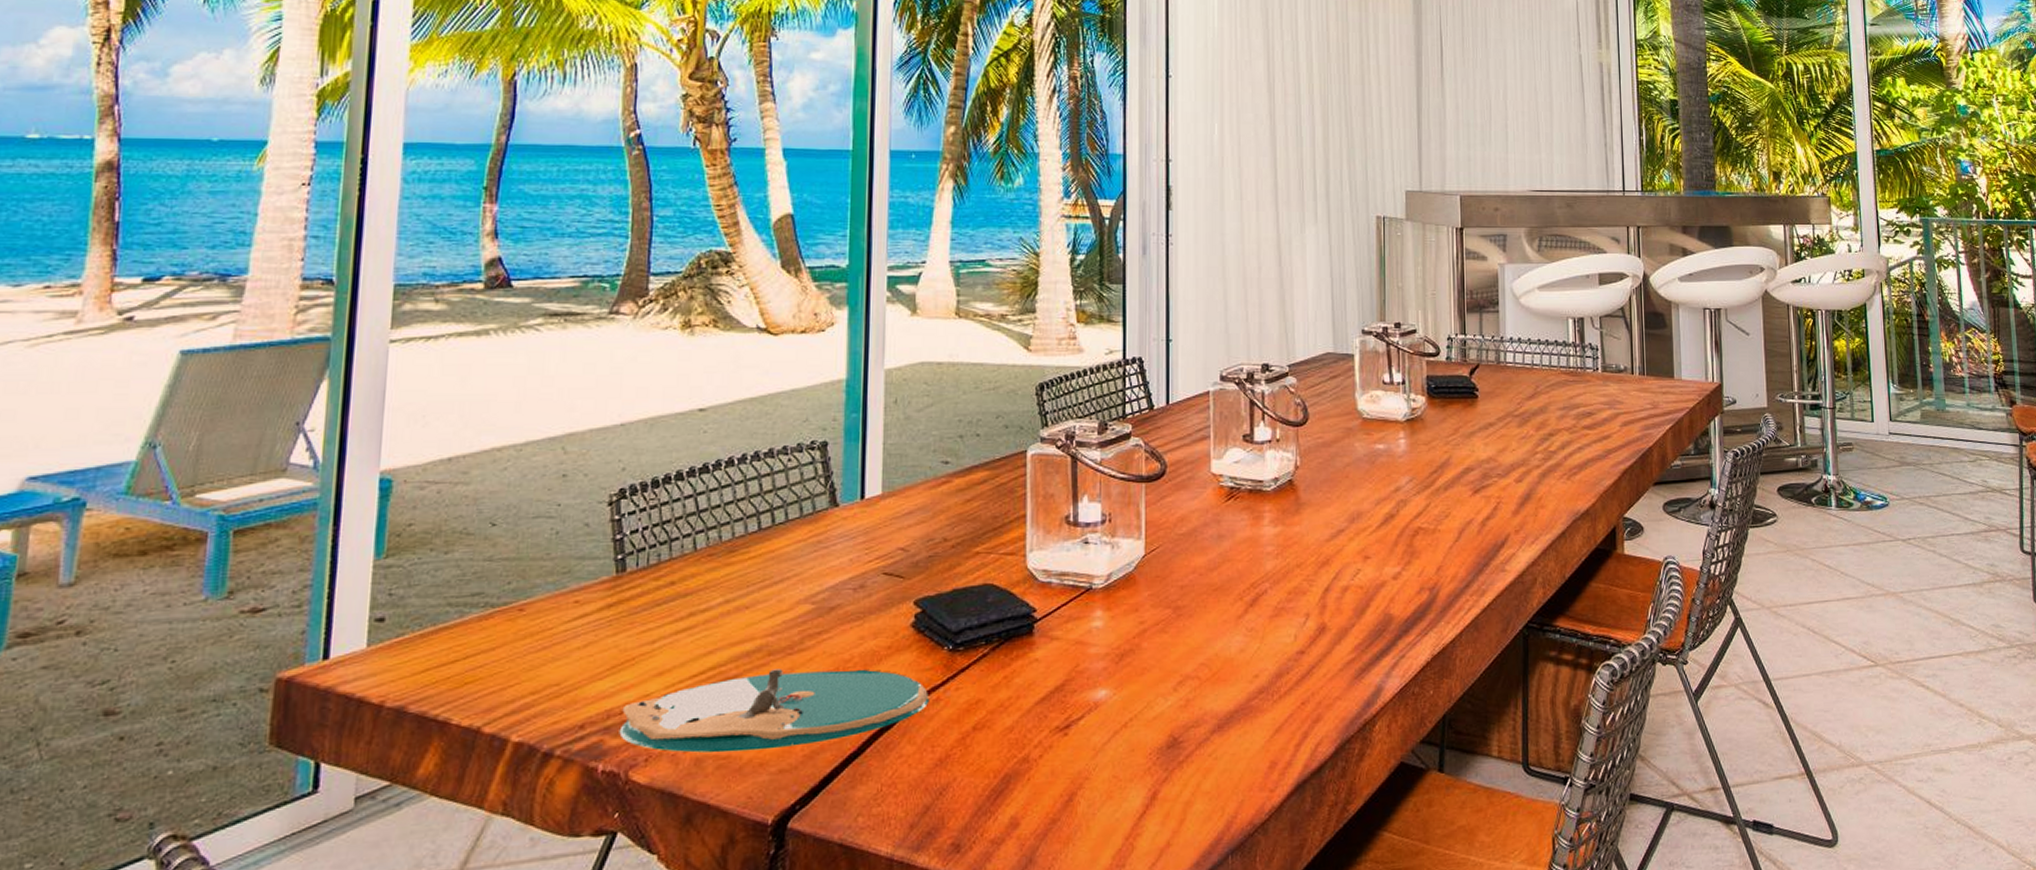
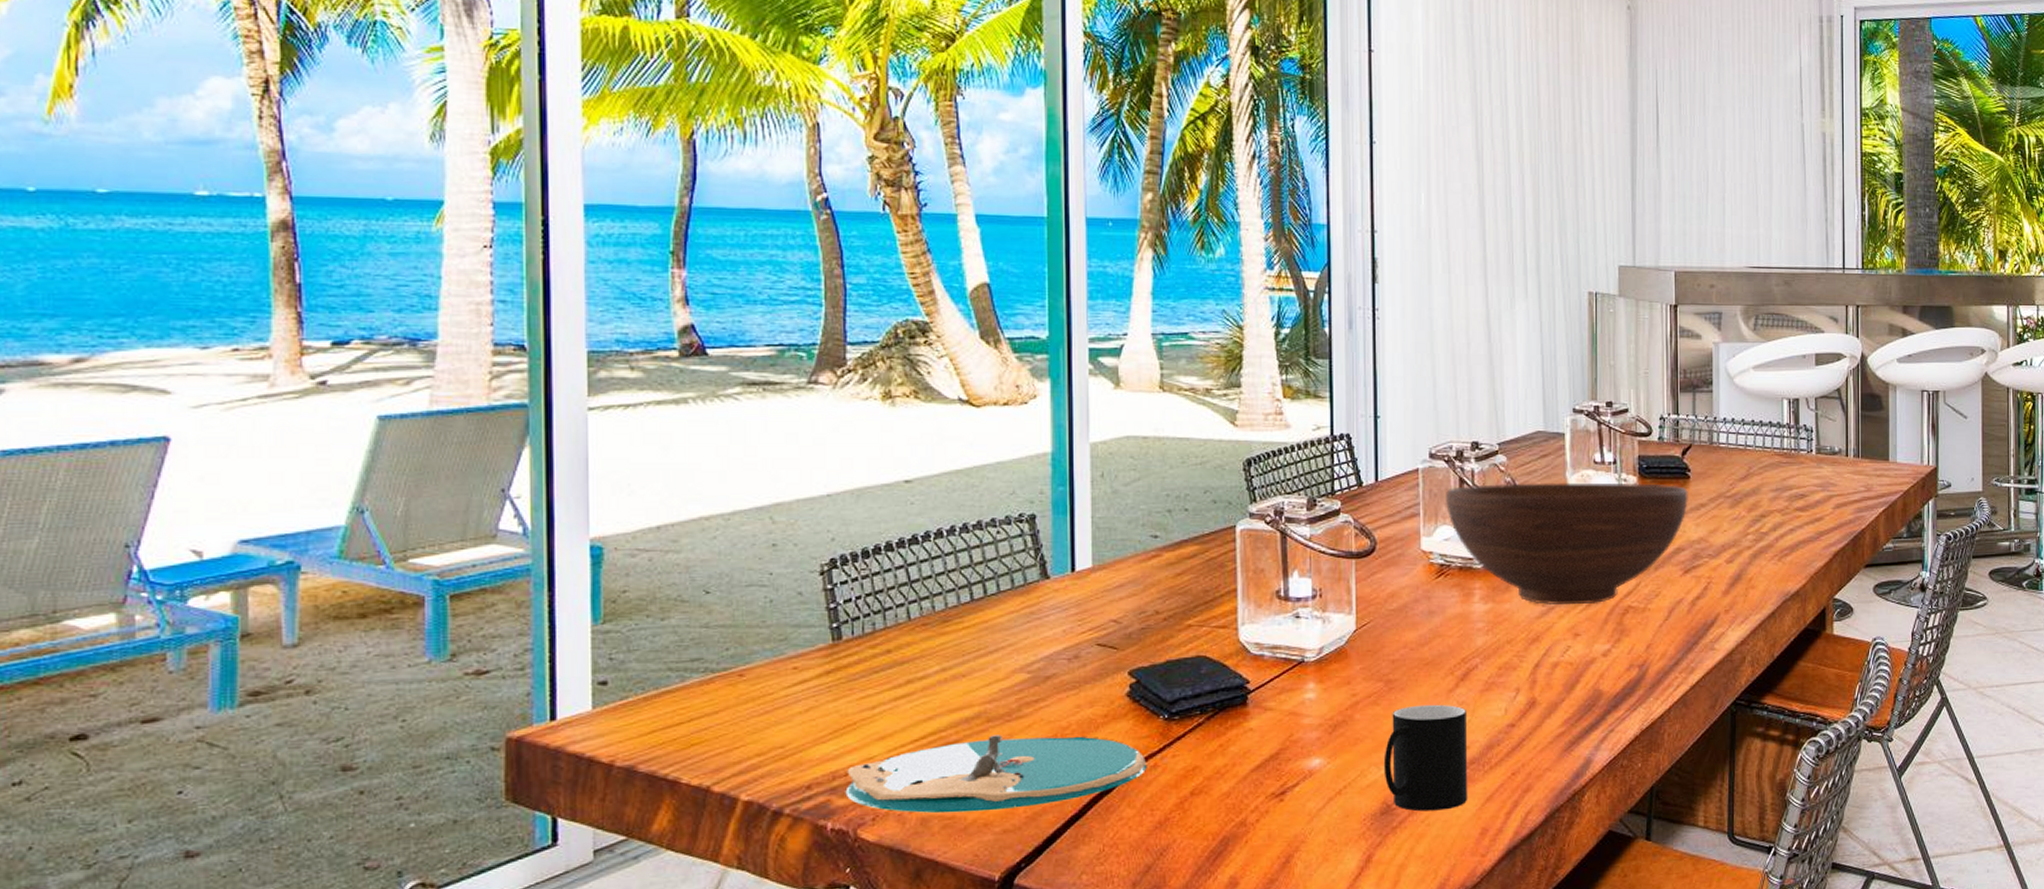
cup: none [1171,631,1255,745] -> present [1383,704,1467,812]
fruit bowl: none [1235,402,1477,528] -> present [1445,482,1688,605]

